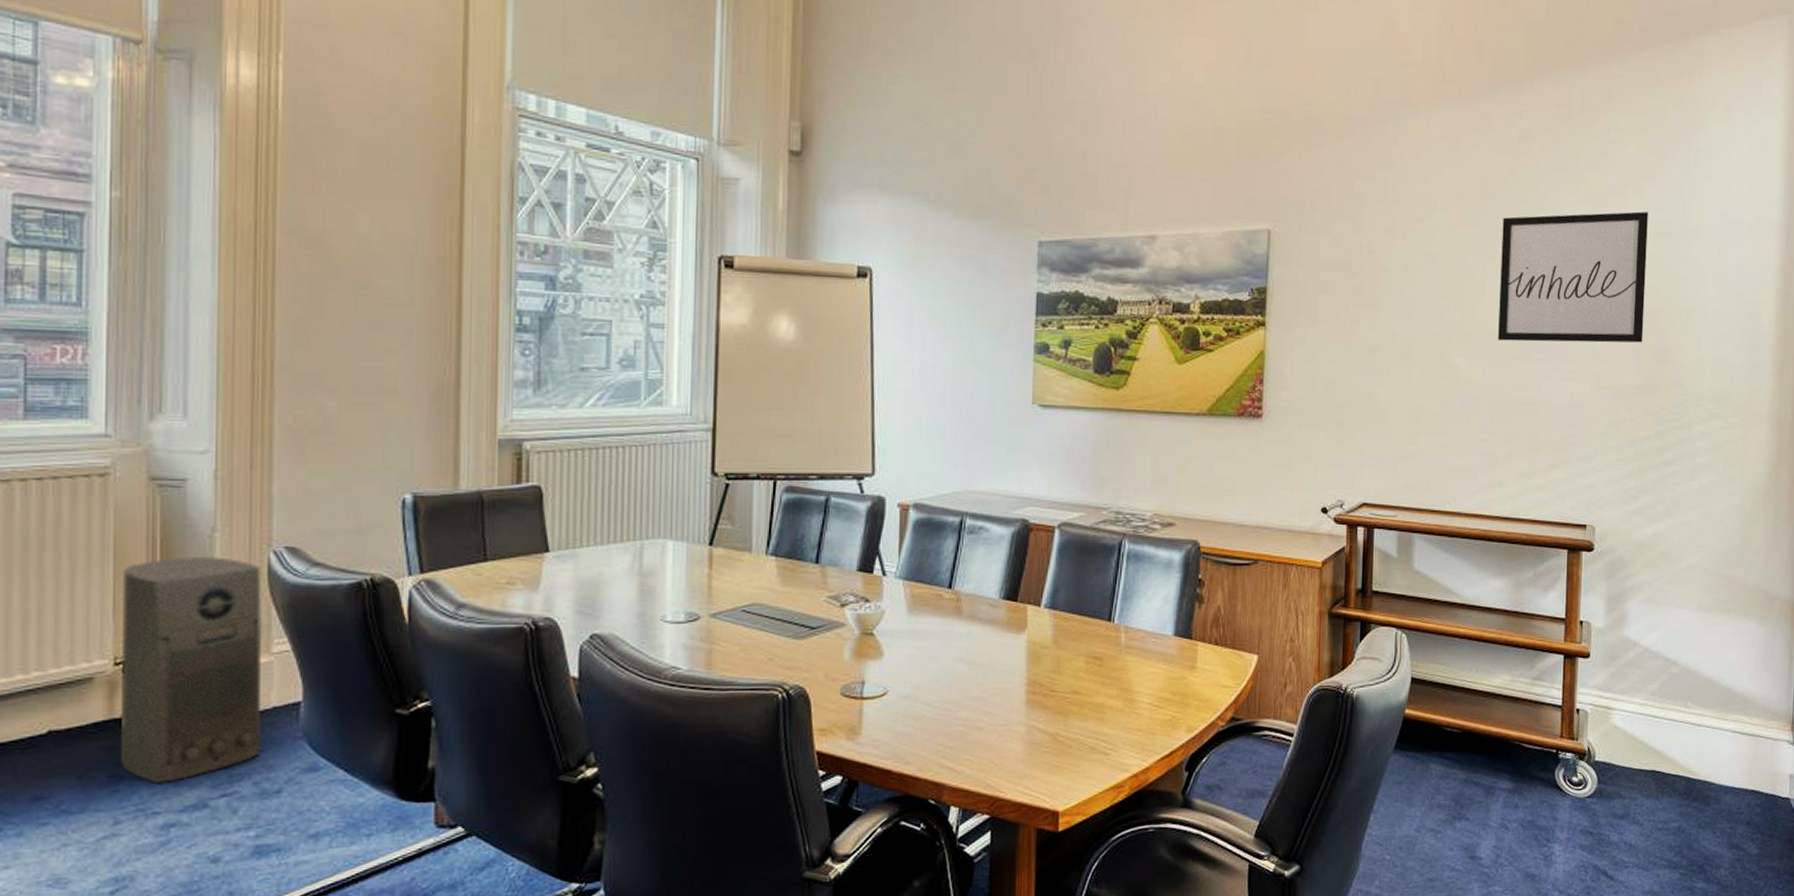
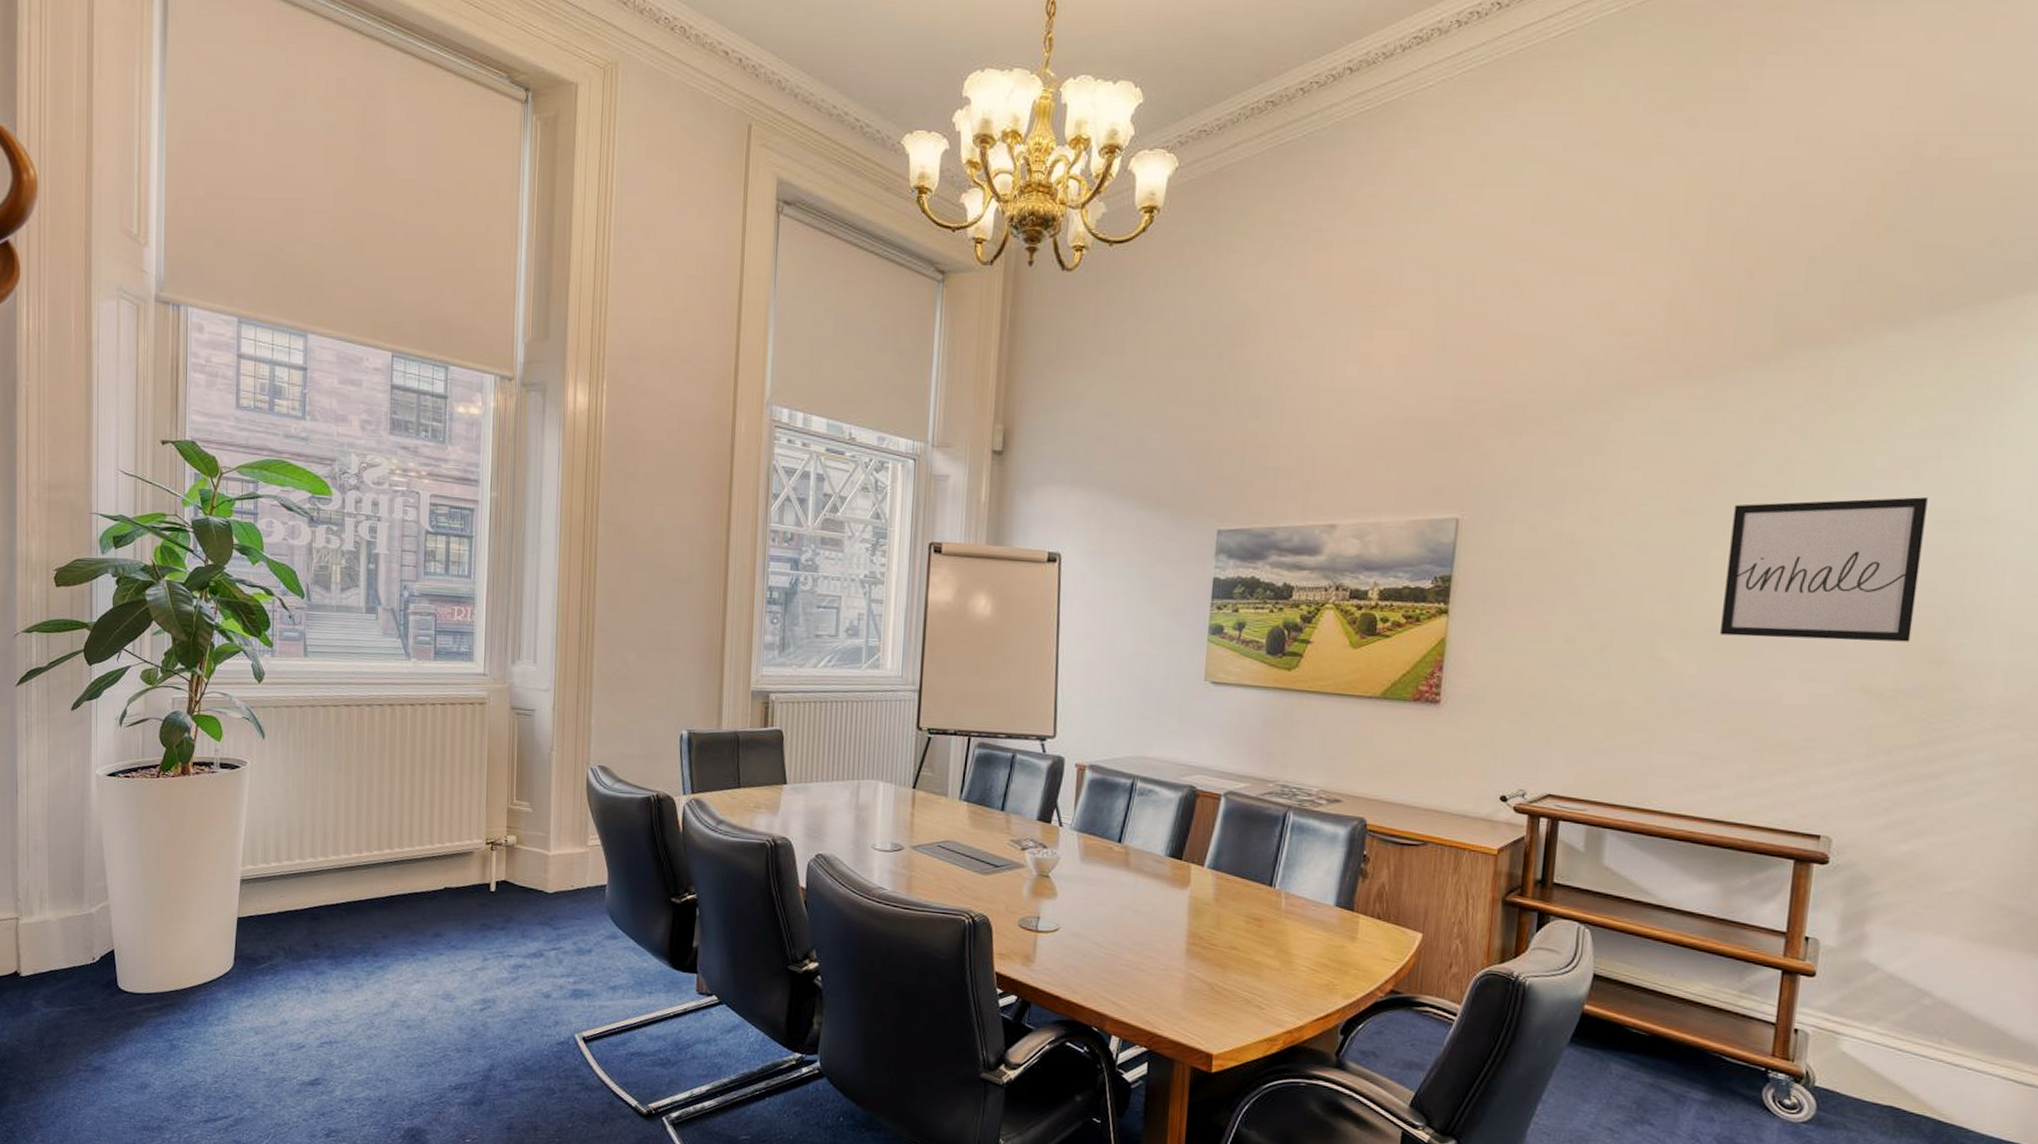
air purifier: present [121,555,263,784] -> none [489,768,583,936]

